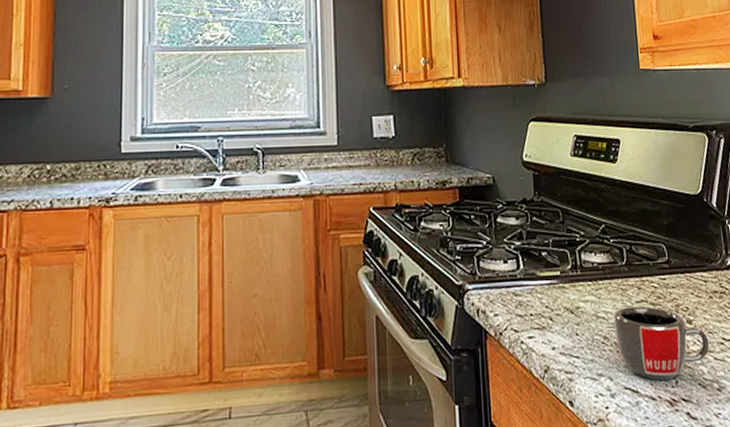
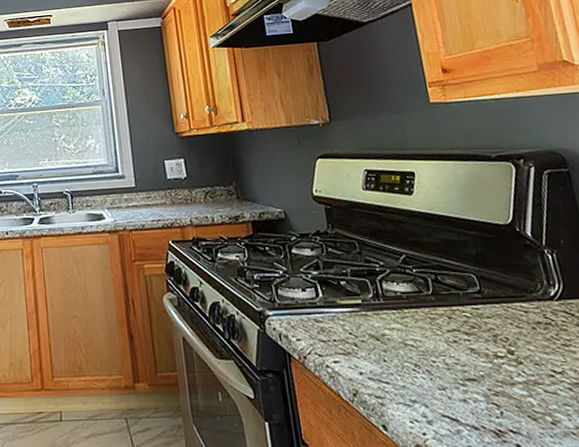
mug: present [613,305,710,380] -> none [423,335,538,410]

